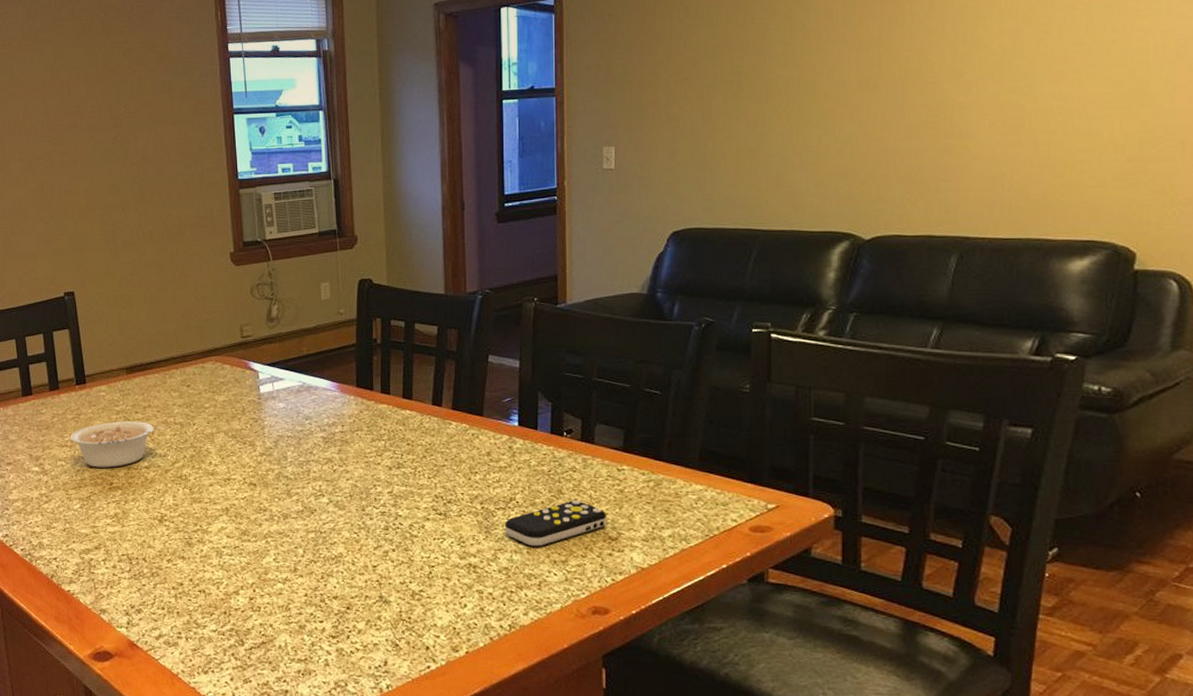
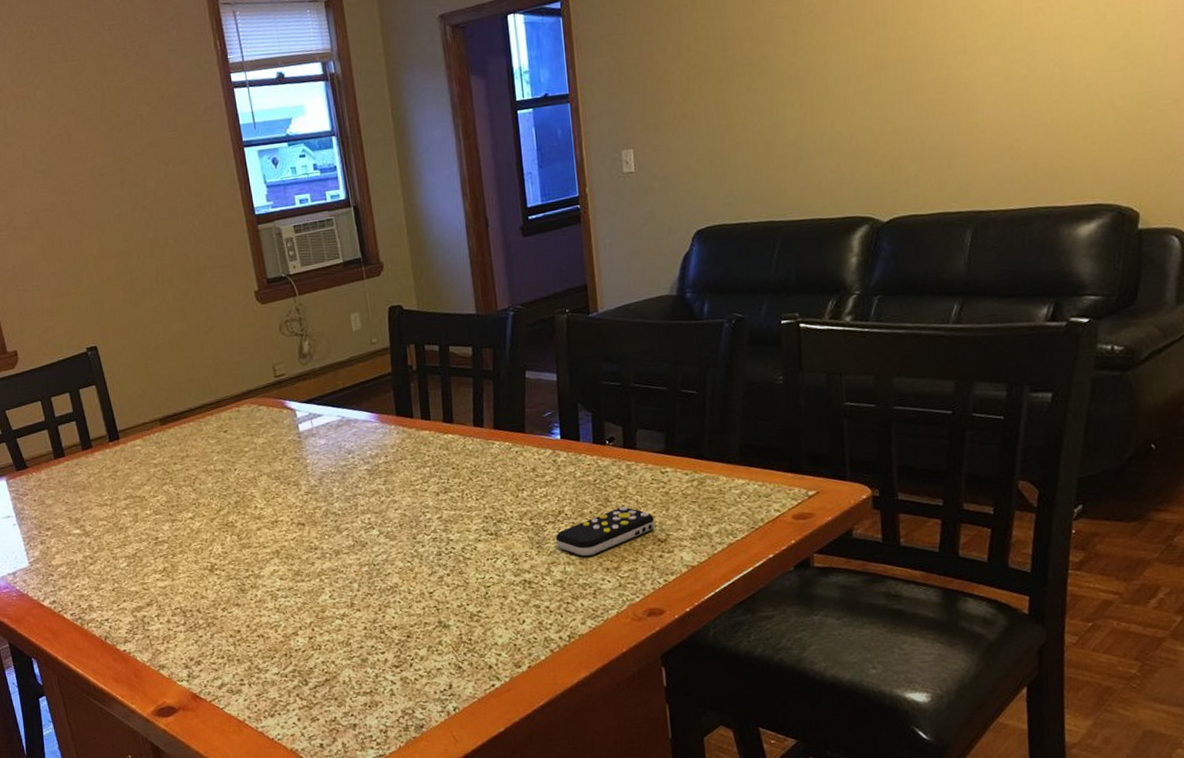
legume: present [71,421,166,468] -> none [109,472,206,524]

